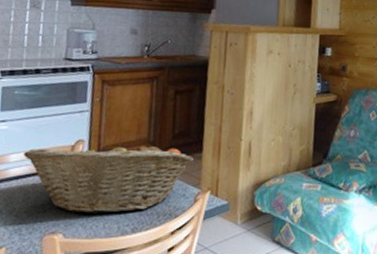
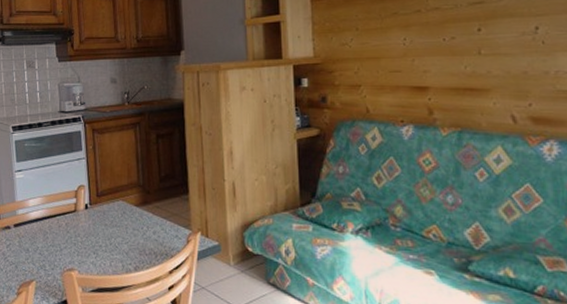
fruit basket: present [23,140,194,215] -> none [39,184,181,254]

